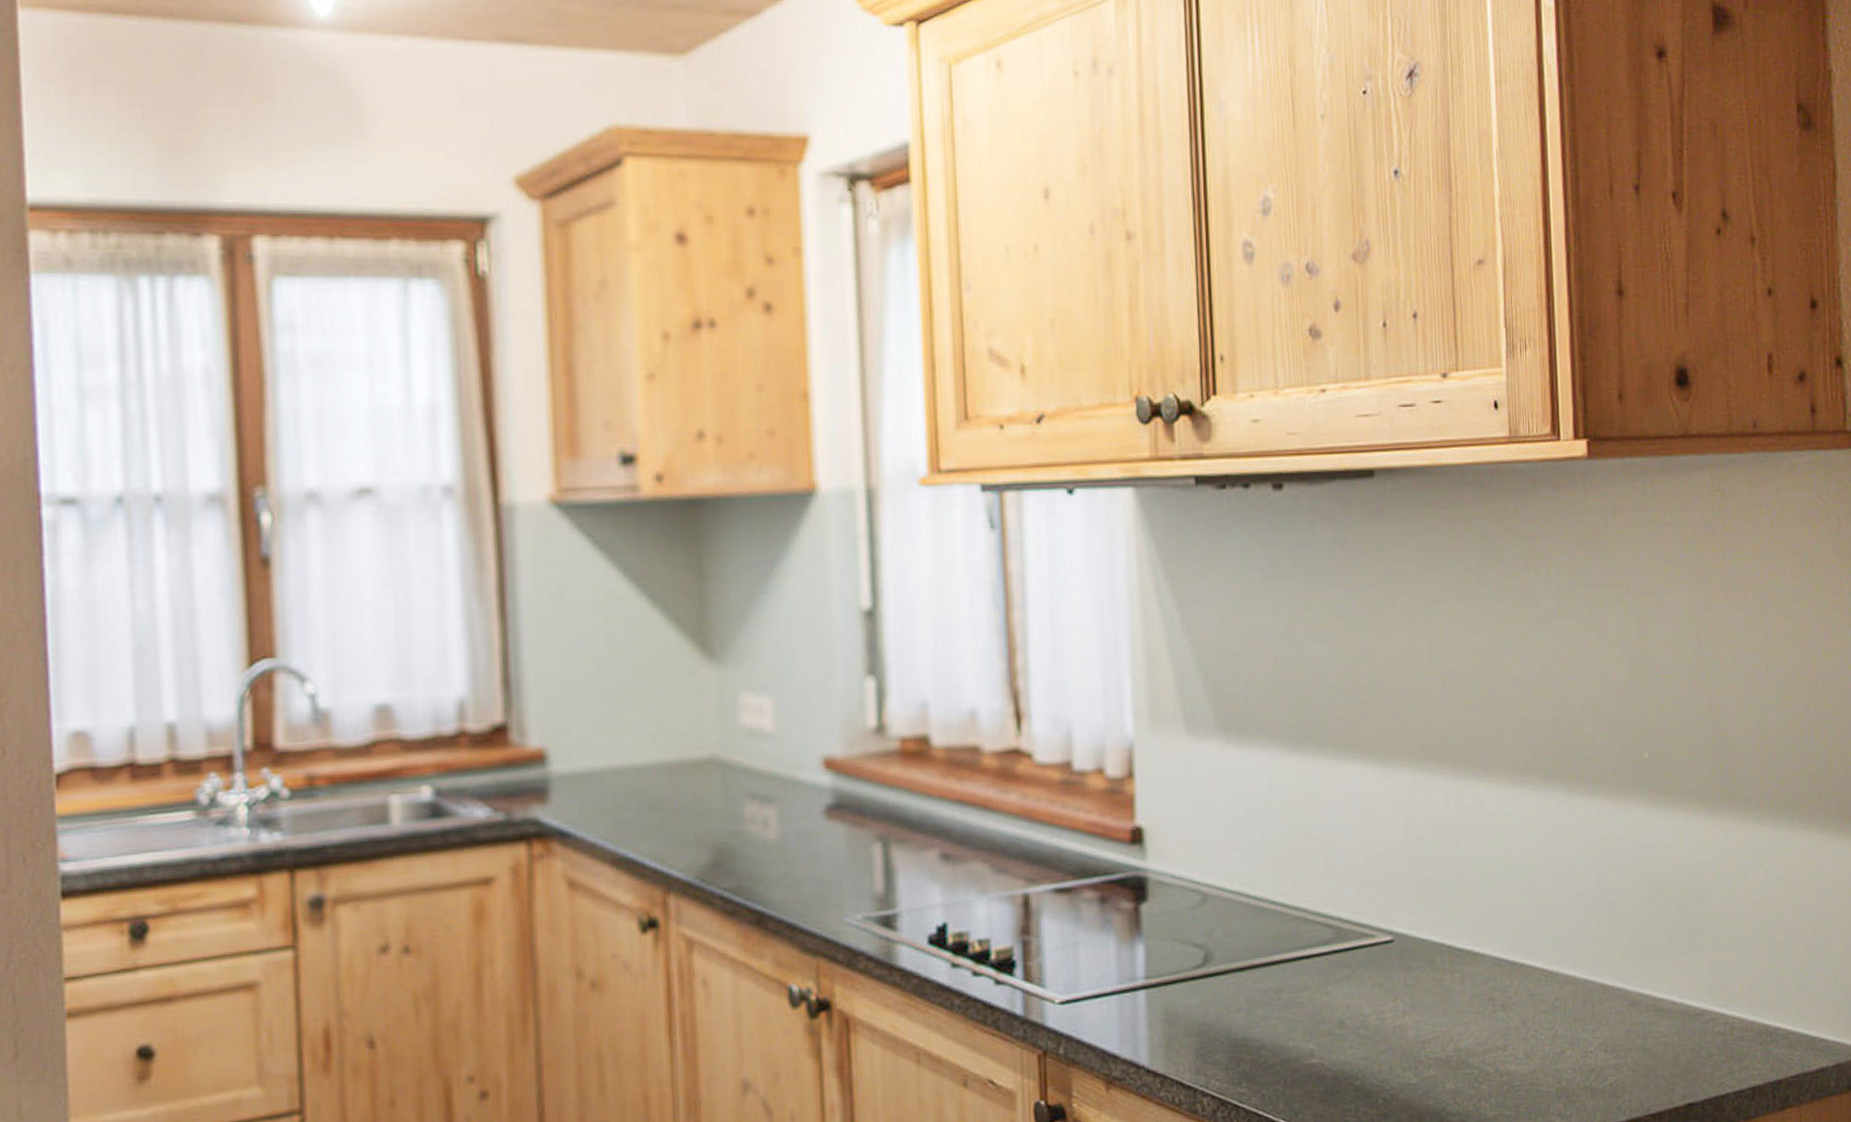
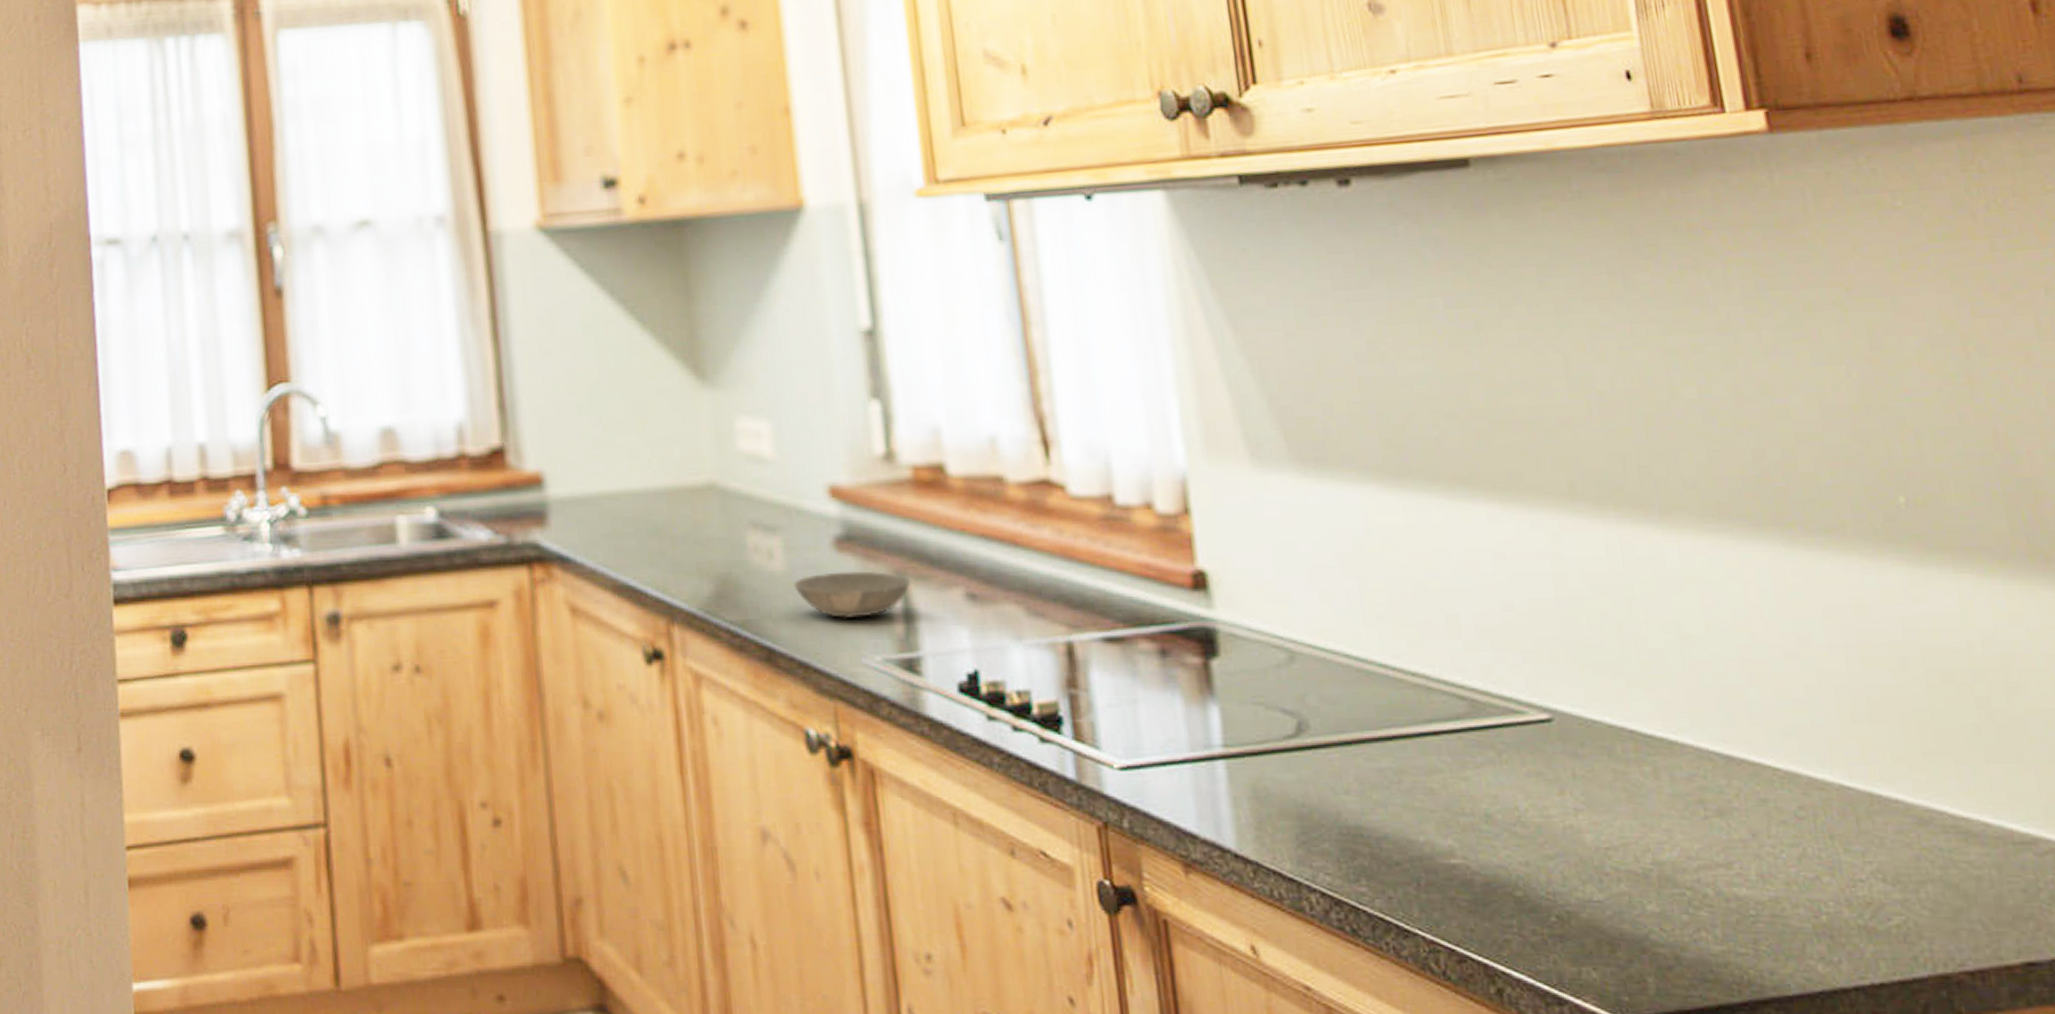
bowl: none [785,836,892,882] -> present [793,571,911,619]

